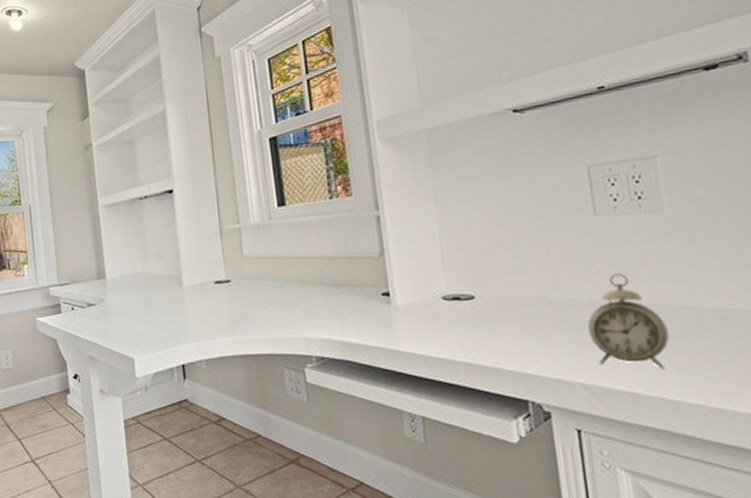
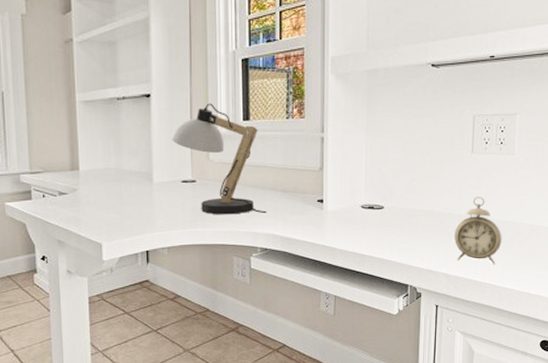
desk lamp: none [200,191,319,319] -> present [172,103,267,215]

